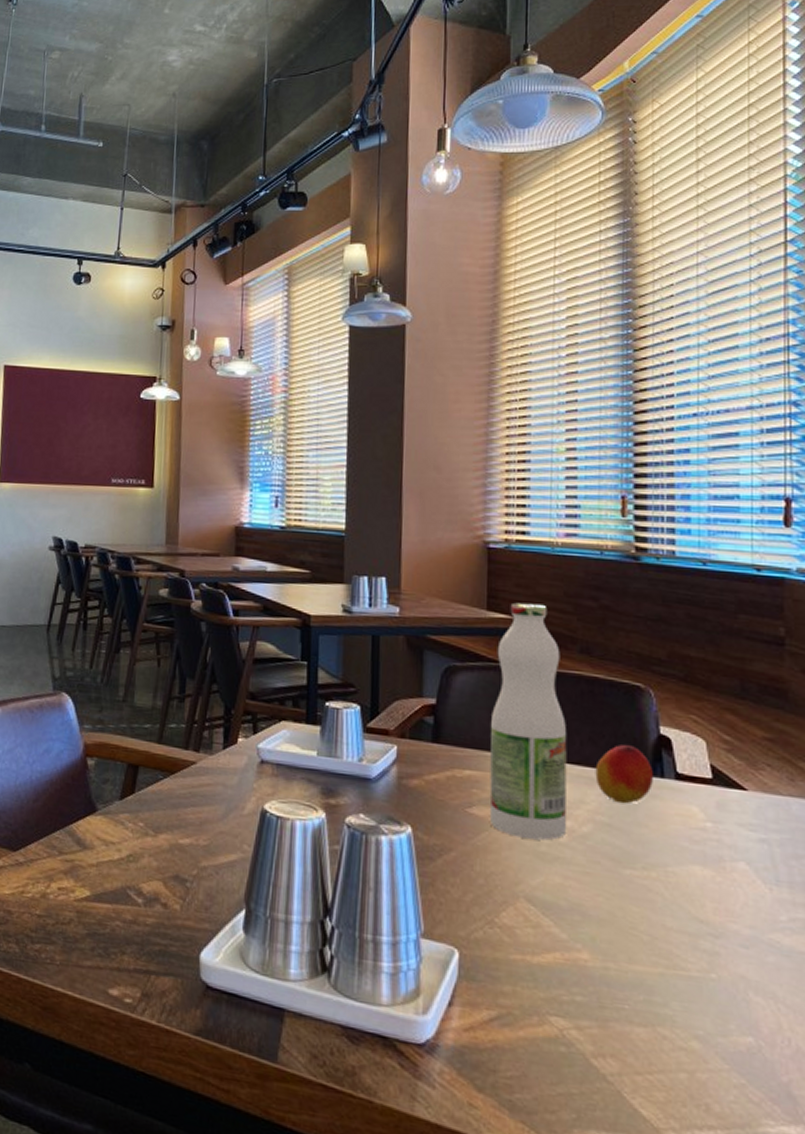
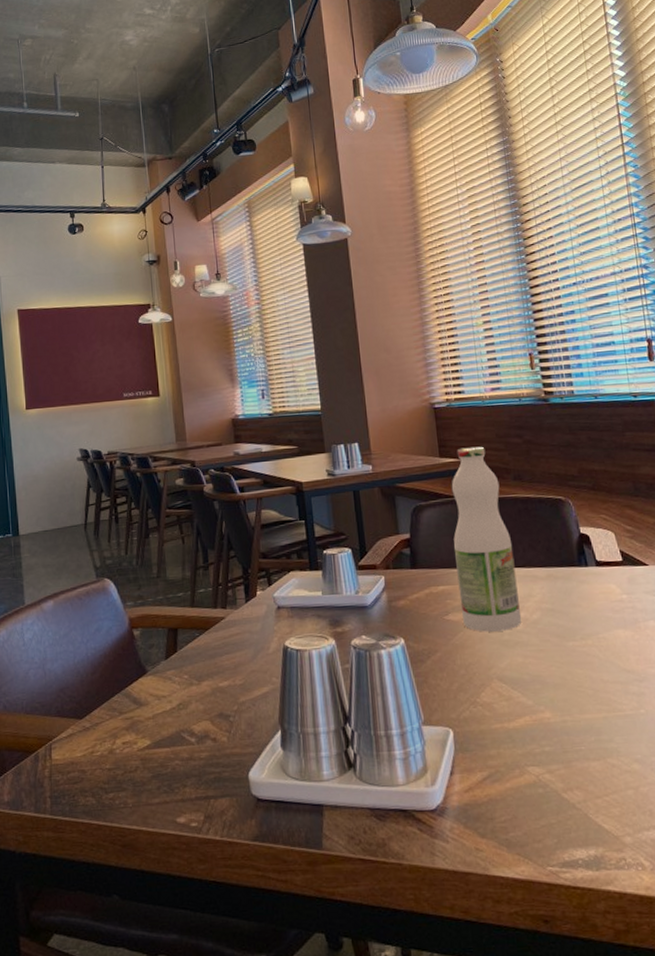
peach: present [595,745,654,804] -> none [536,546,581,592]

